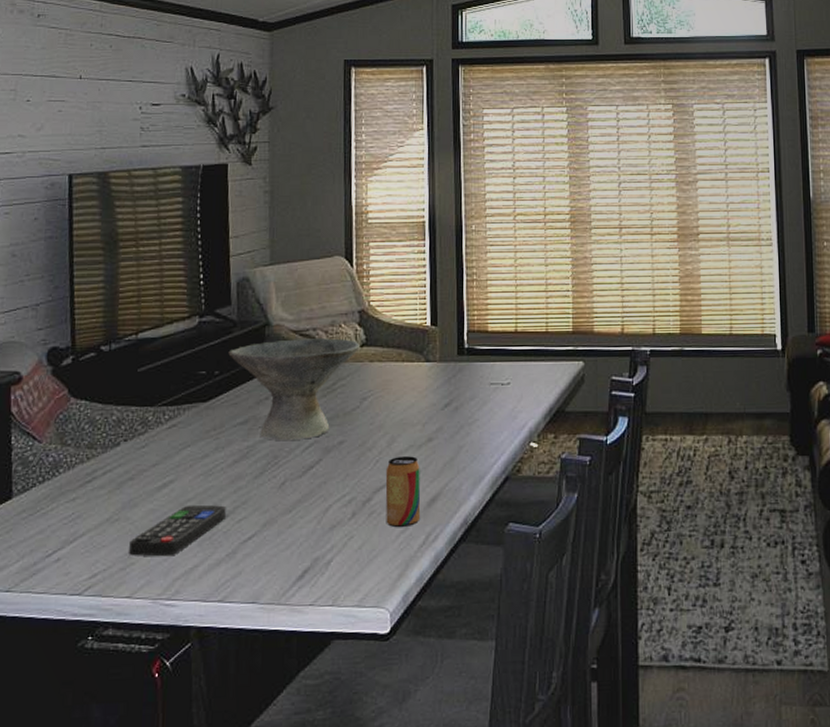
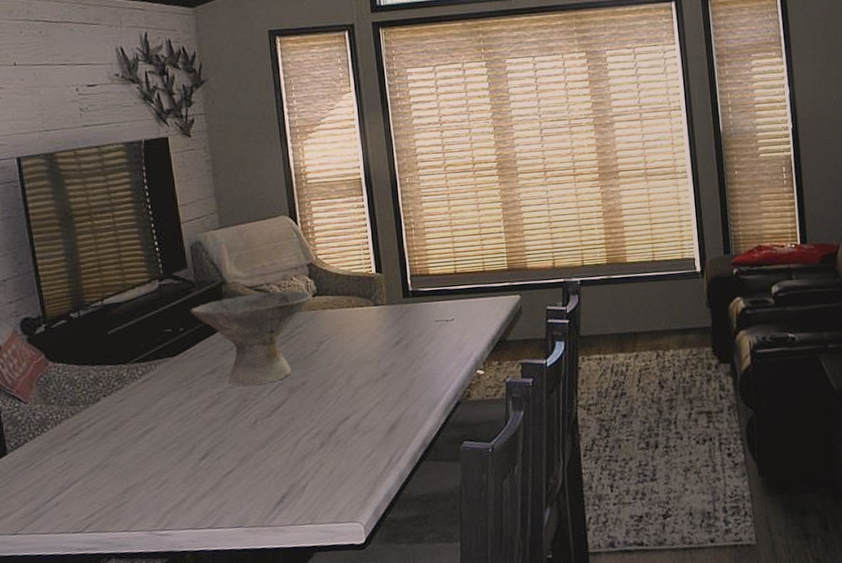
remote control: present [129,505,226,557] -> none [121,445,206,496]
beverage can: present [385,456,421,528] -> none [347,390,383,453]

